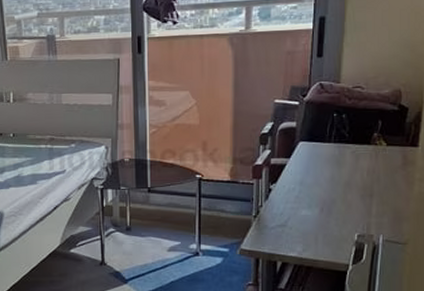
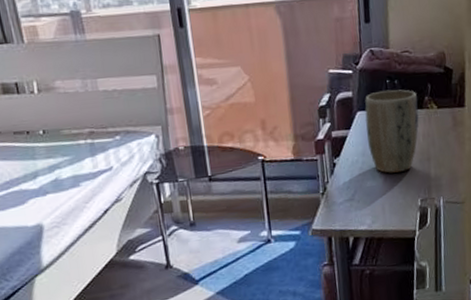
plant pot: none [307,123,366,205] -> present [365,89,419,173]

